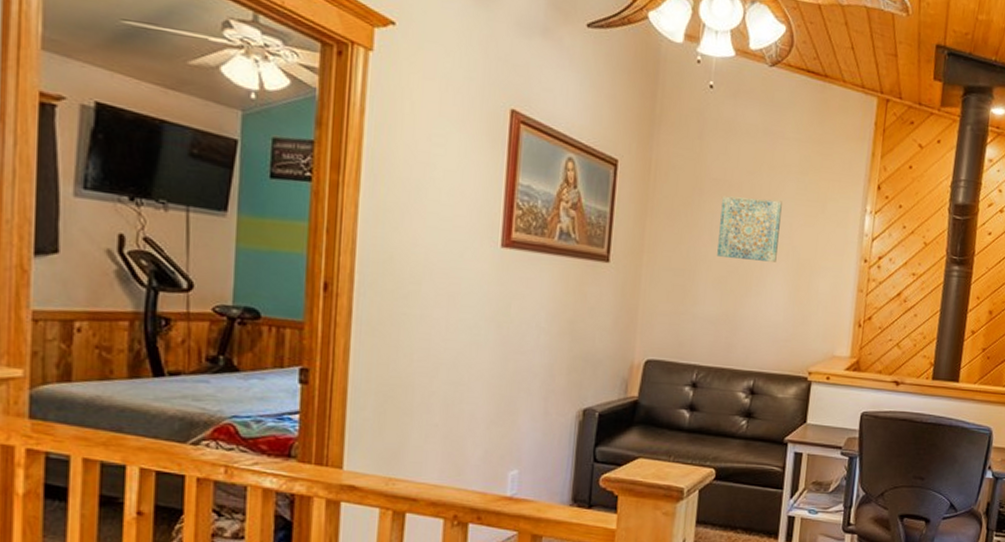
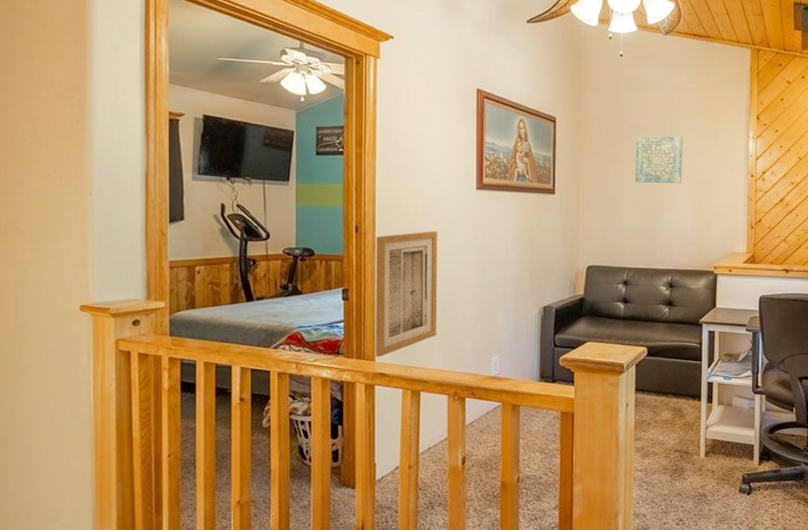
wall art: none [343,297,444,465] -> present [375,231,438,358]

